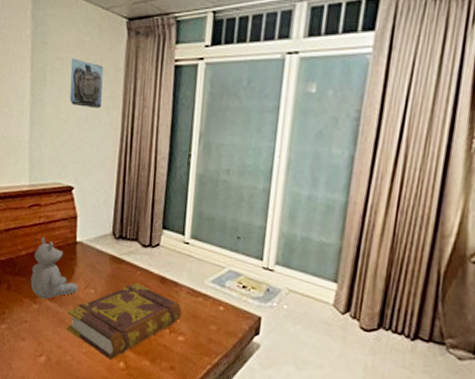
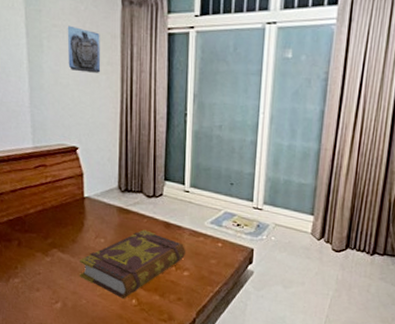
teddy bear: present [30,237,78,300] -> none [41,195,88,252]

